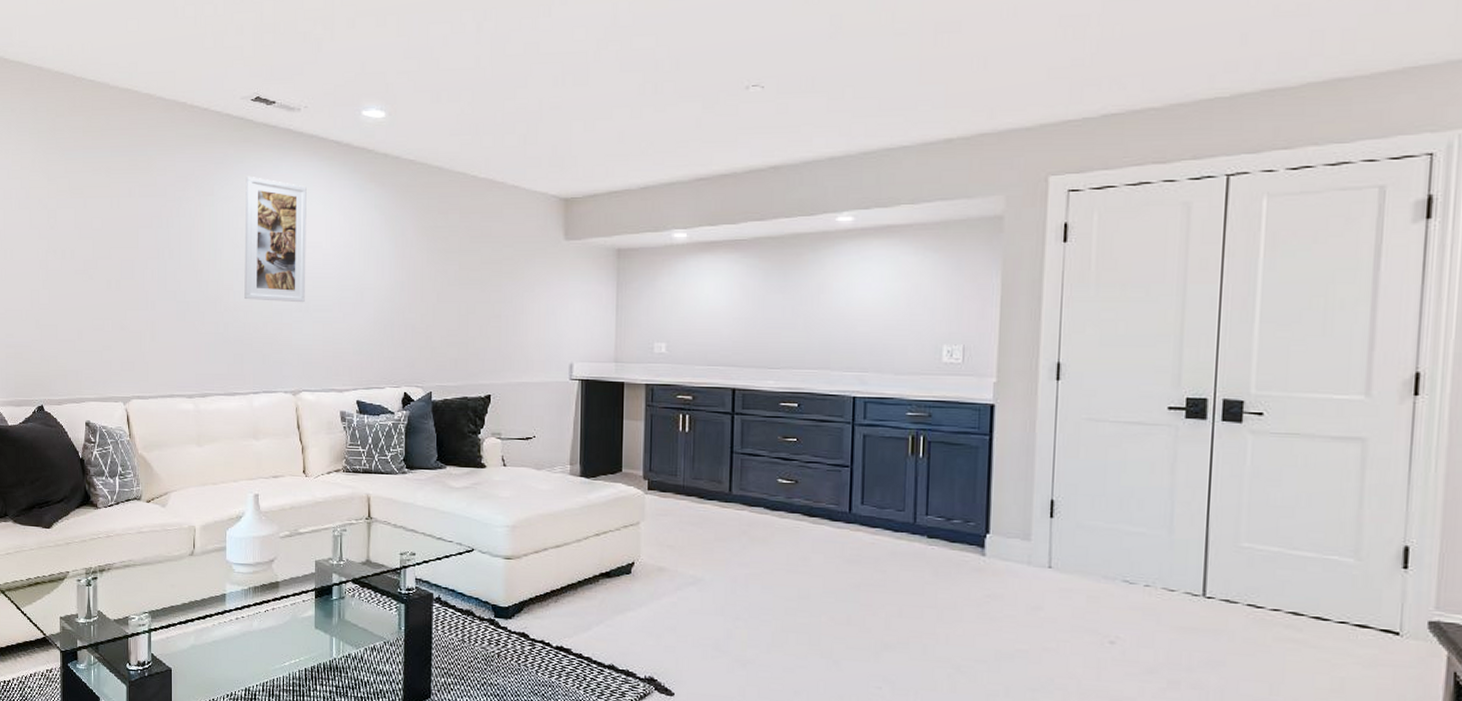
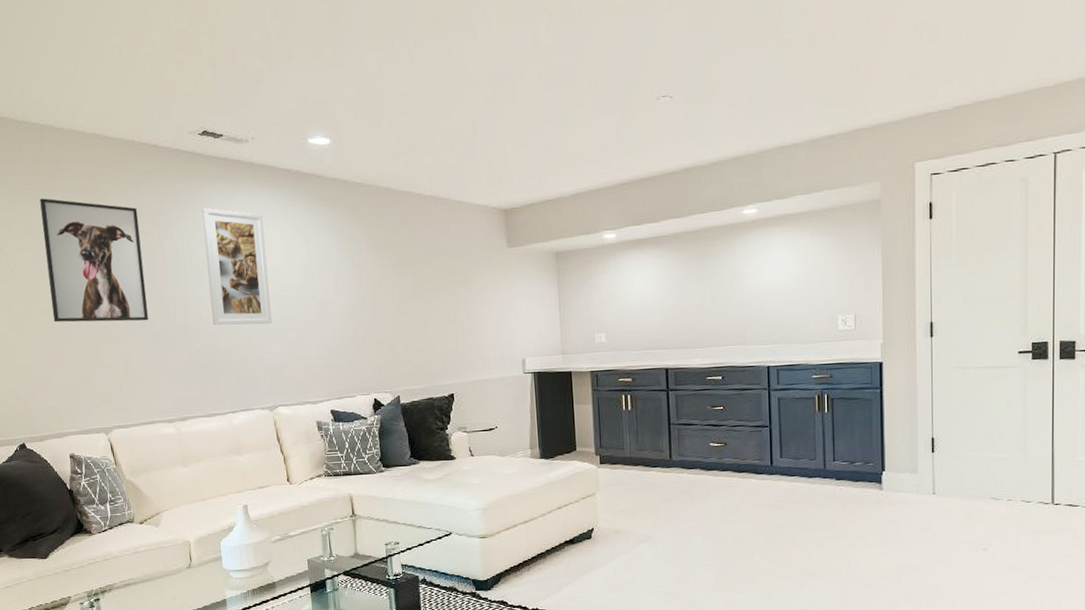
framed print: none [86,156,182,289] -> present [39,198,148,323]

